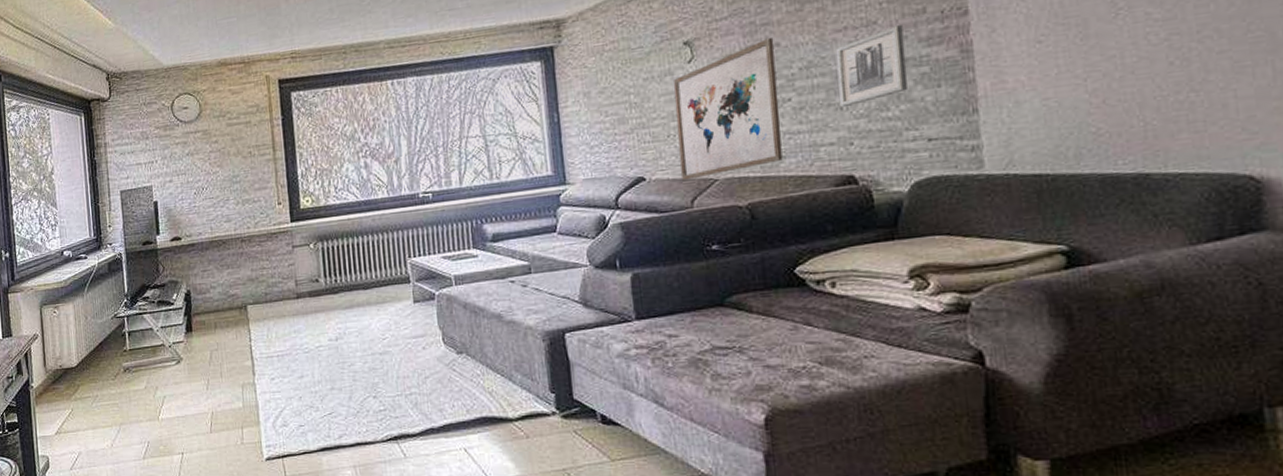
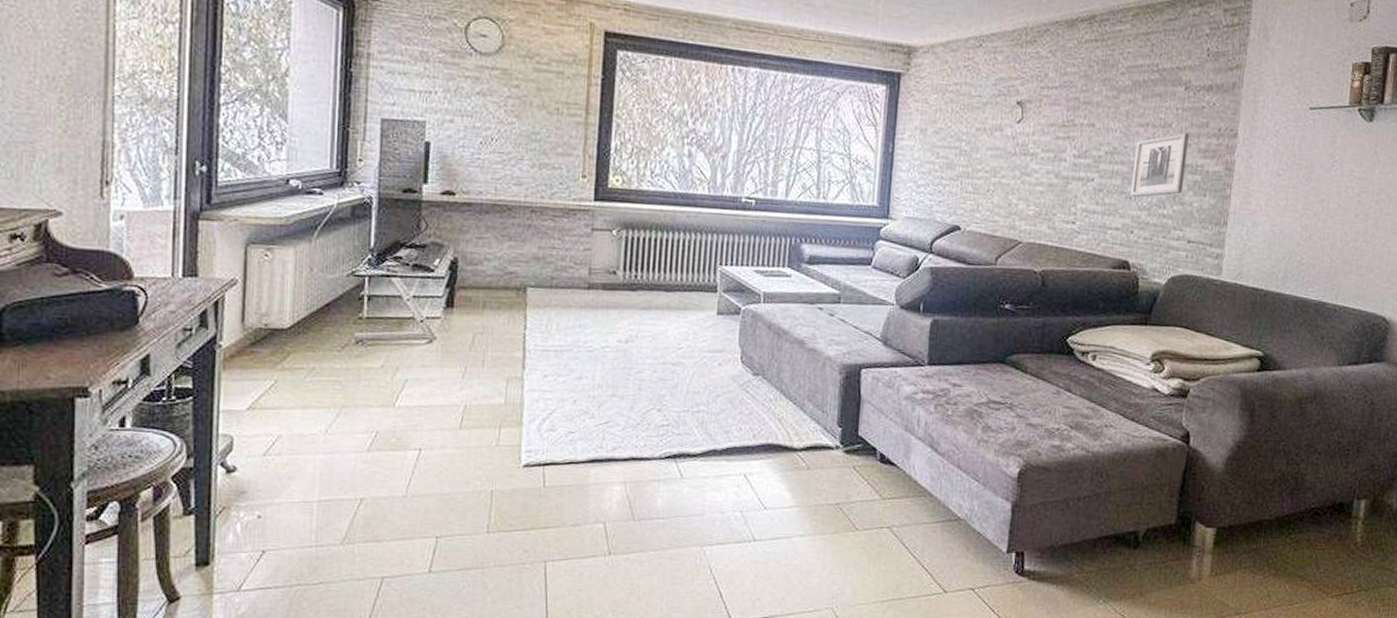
wall art: present [672,38,783,180] -> none [992,117,1091,238]

